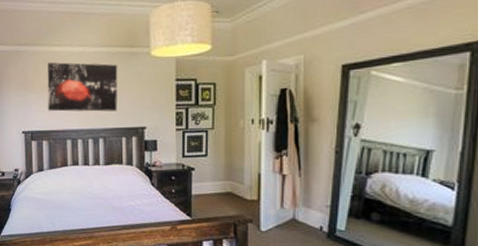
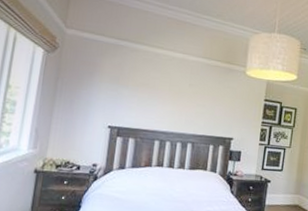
wall art: present [47,62,118,112] -> none [140,61,215,120]

